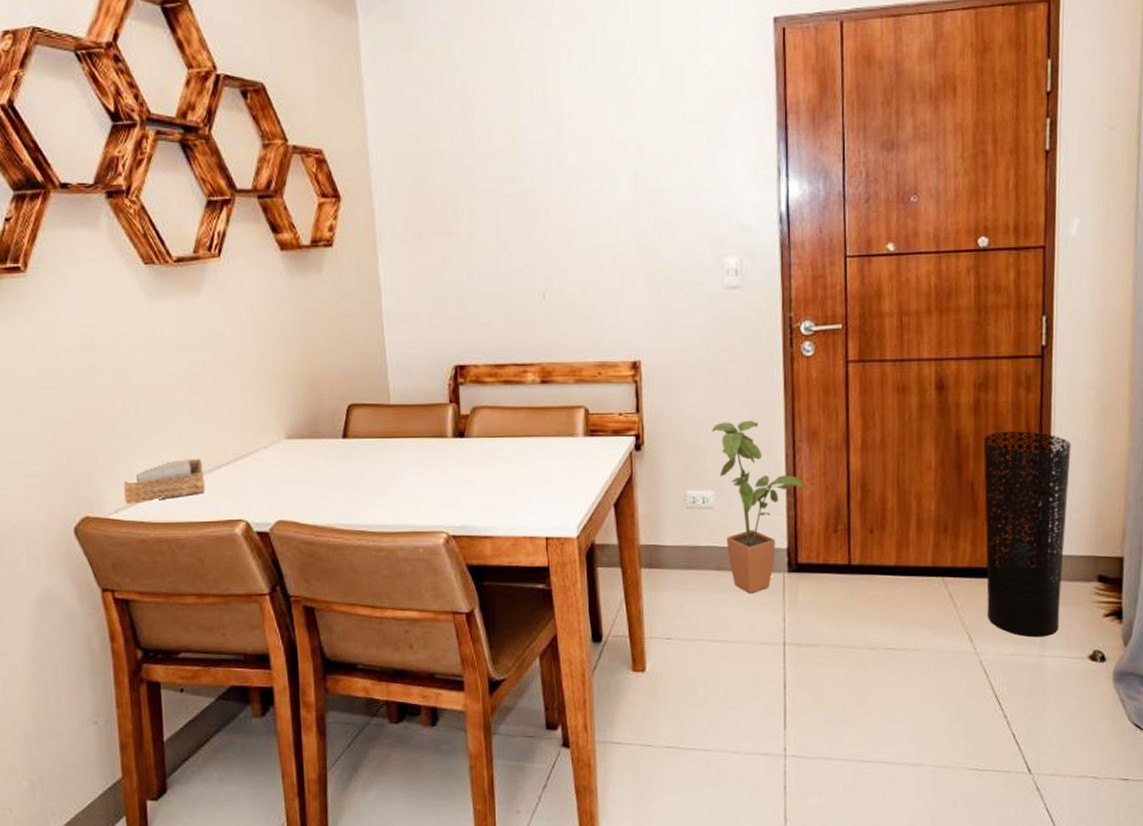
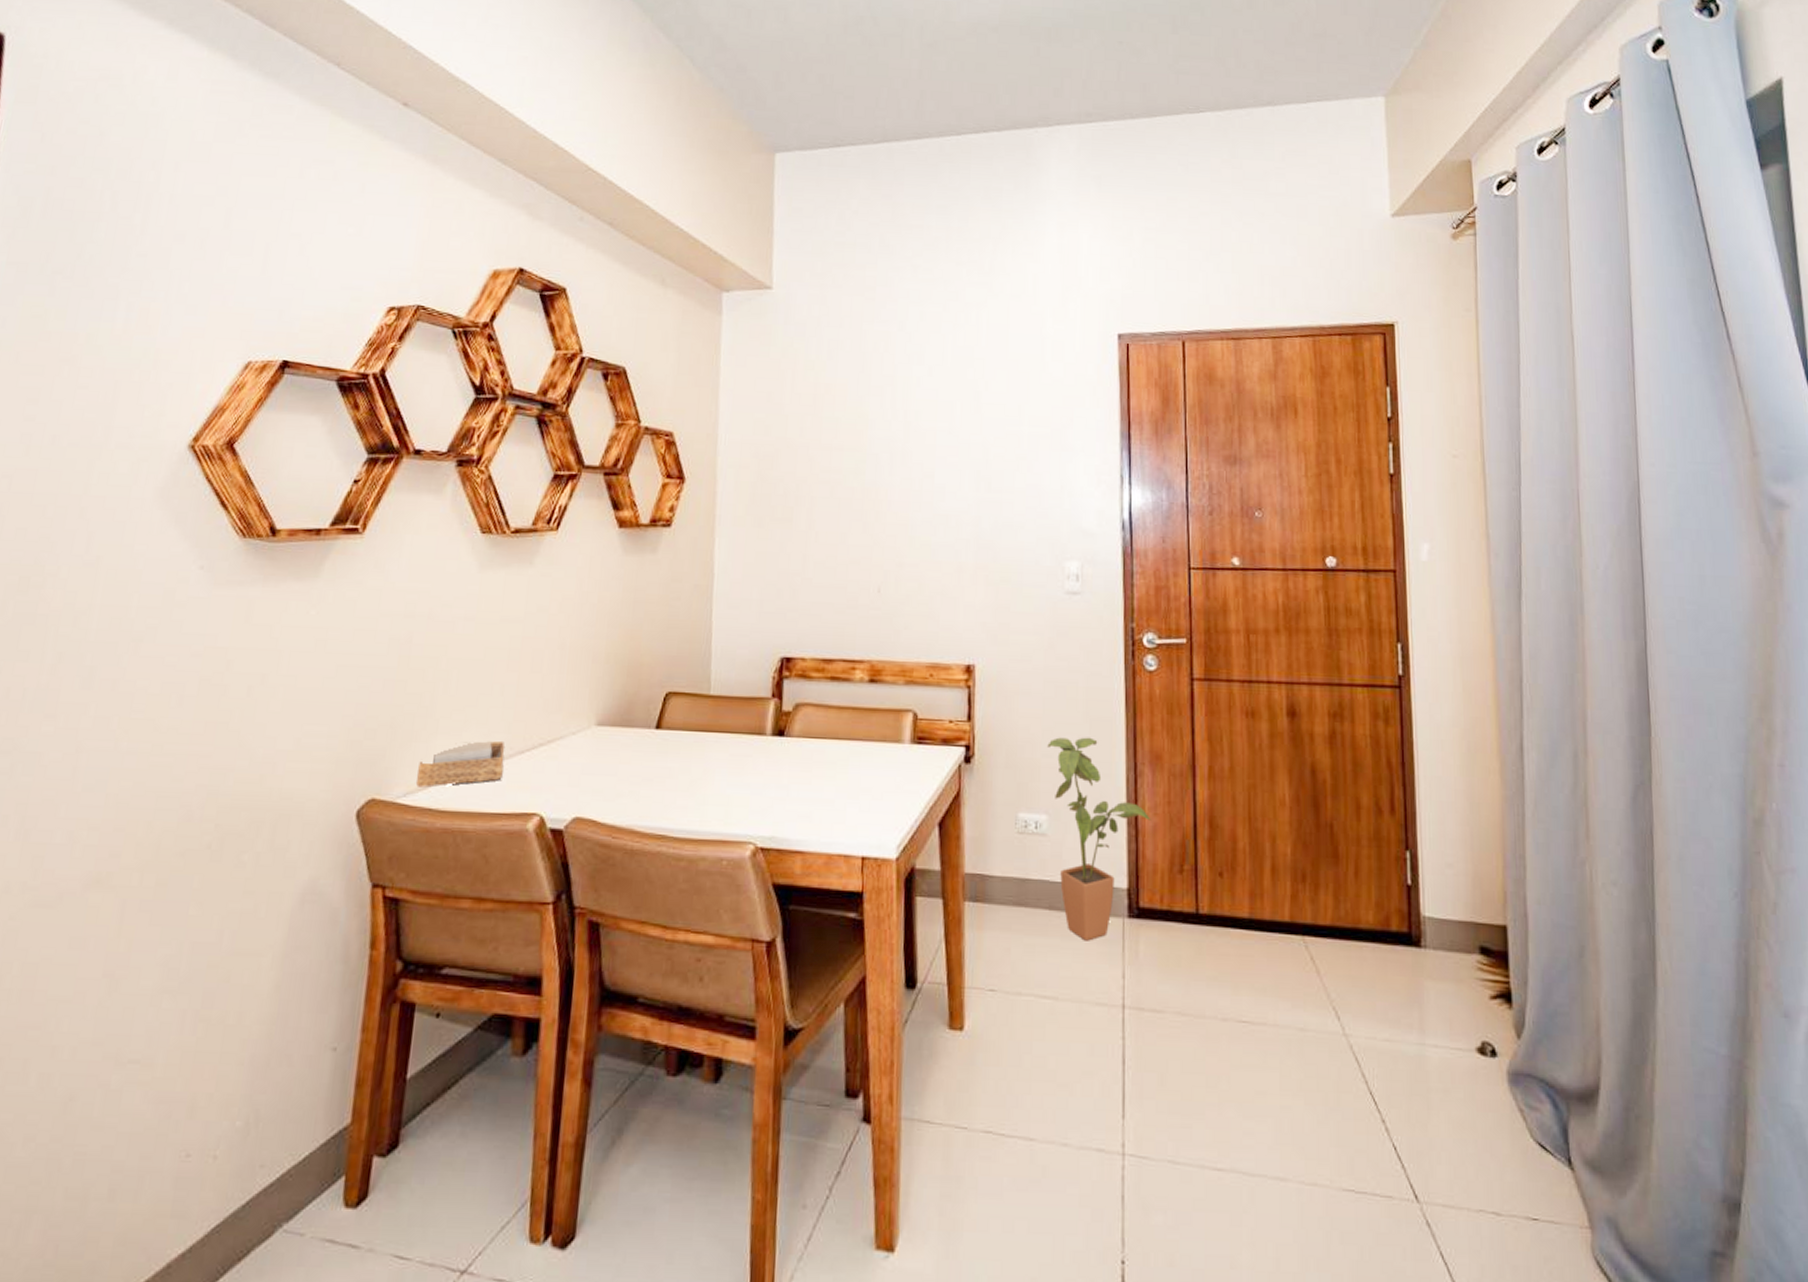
umbrella stand: present [983,431,1072,638] -> none [1341,768,1440,1020]

